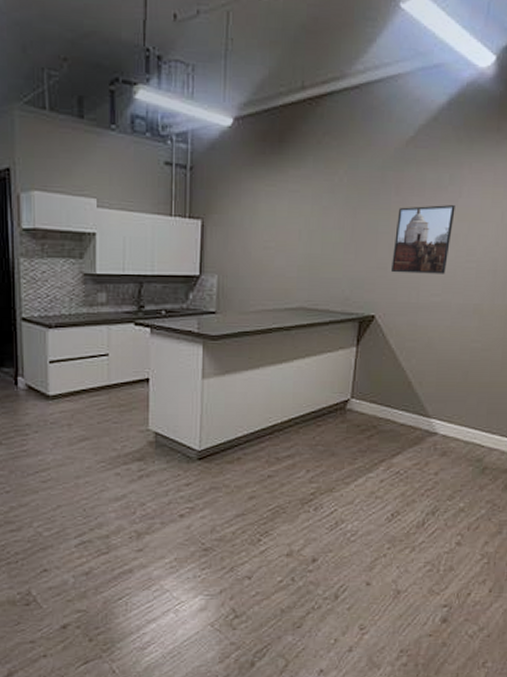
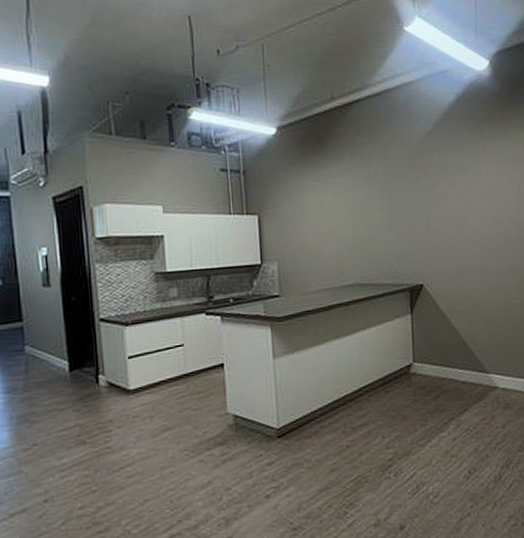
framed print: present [390,205,455,274] -> none [429,183,479,245]

